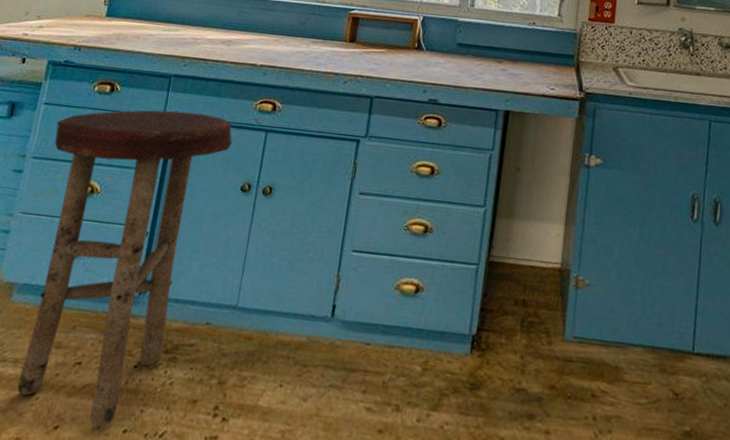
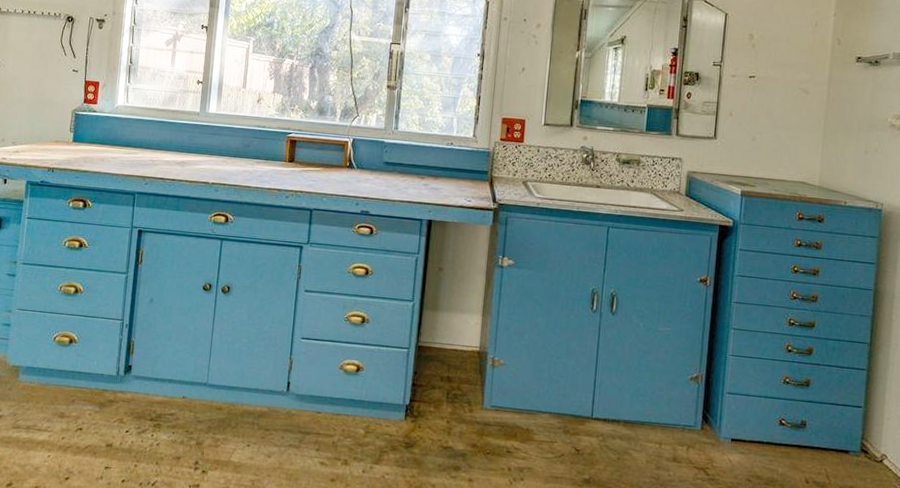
stool: present [17,110,233,427] -> none [32,222,193,478]

